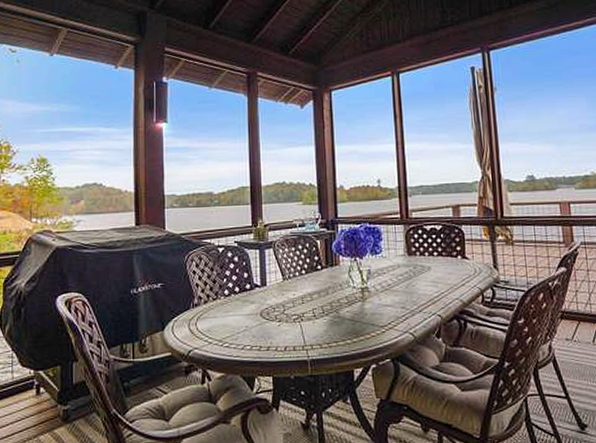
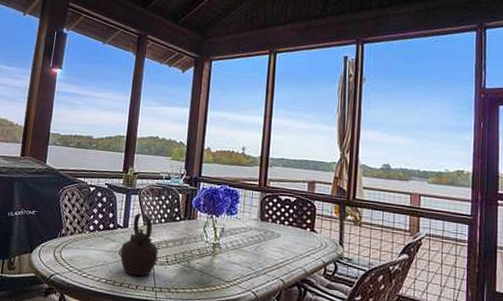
teapot: none [262,268,304,337] -> present [120,213,159,277]

